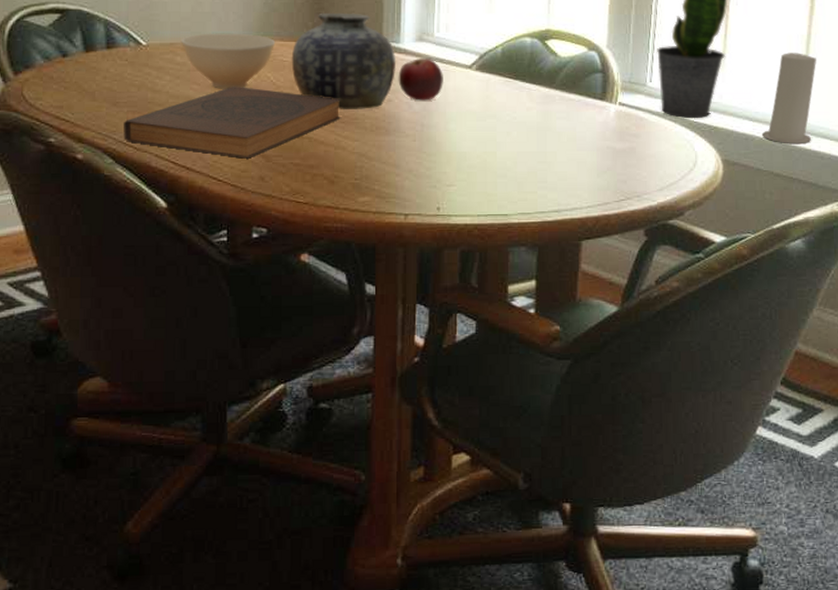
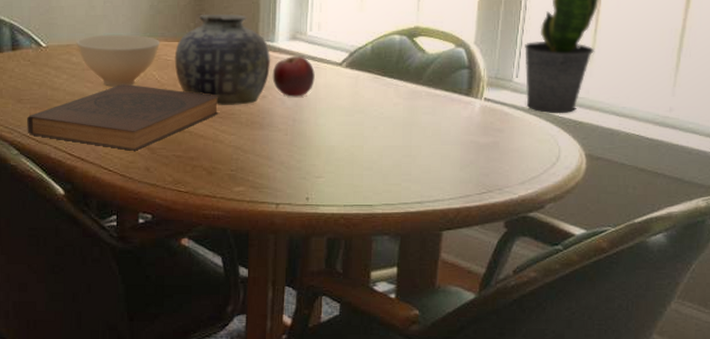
candle: present [762,52,816,143] -> none [629,47,690,138]

